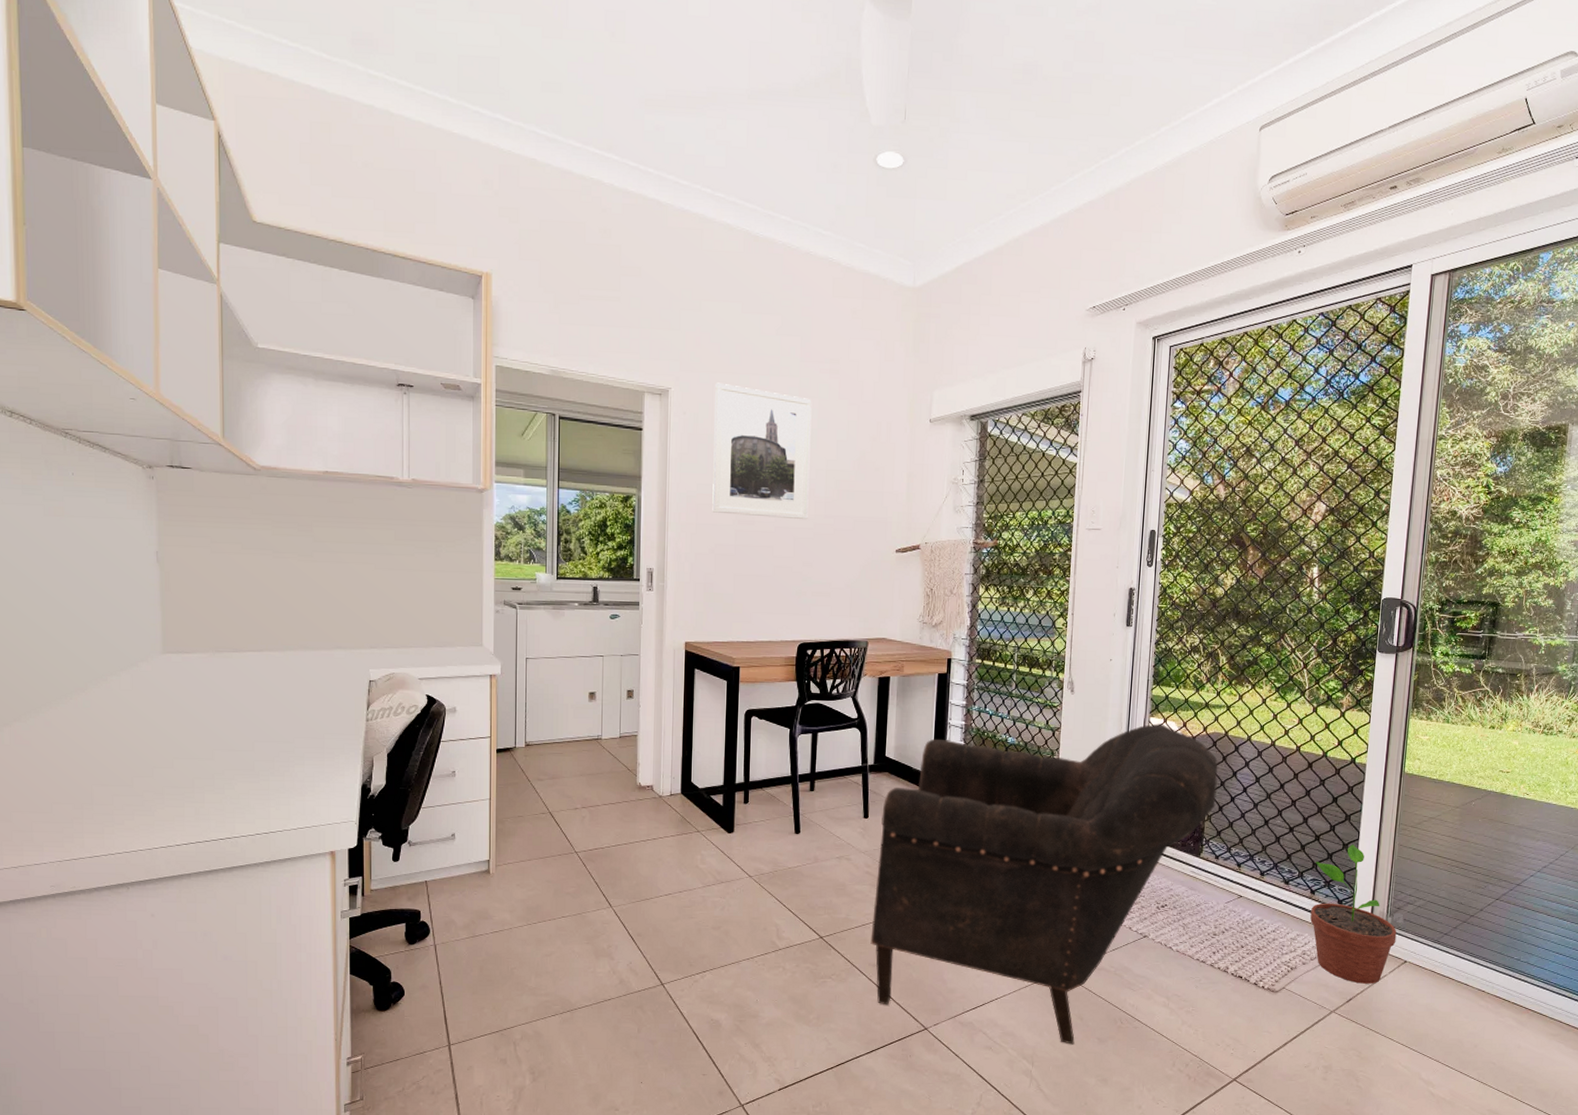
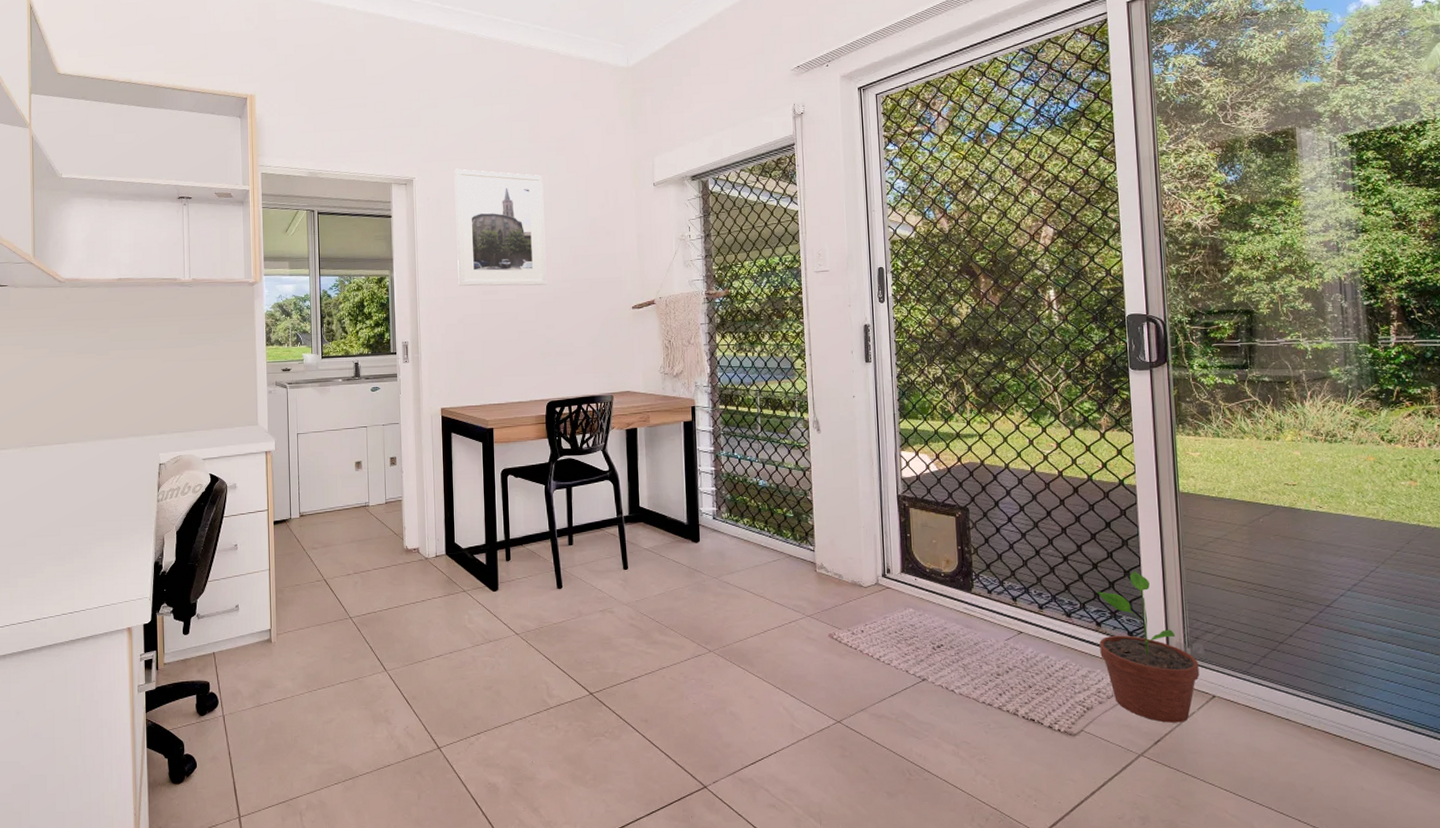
armchair: present [870,723,1219,1045] -> none [640,457,981,800]

